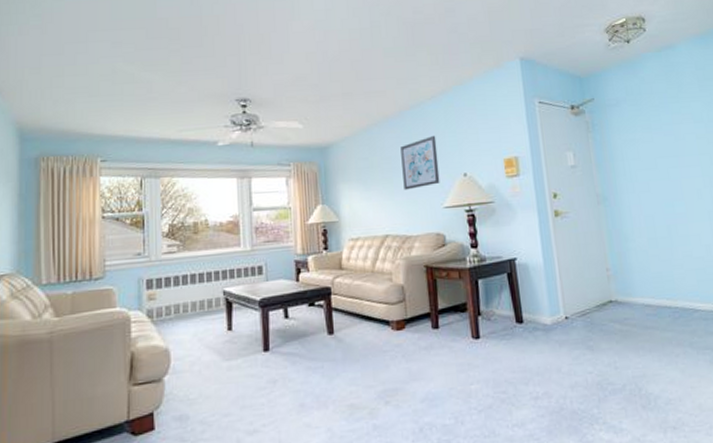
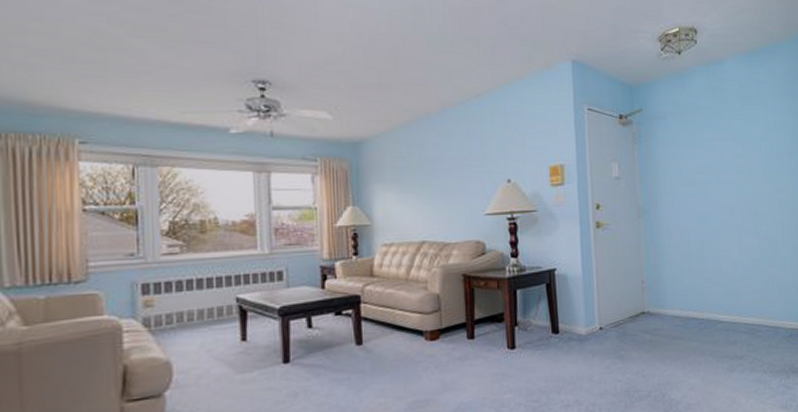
wall art: present [400,135,440,190] -> none [442,136,483,194]

